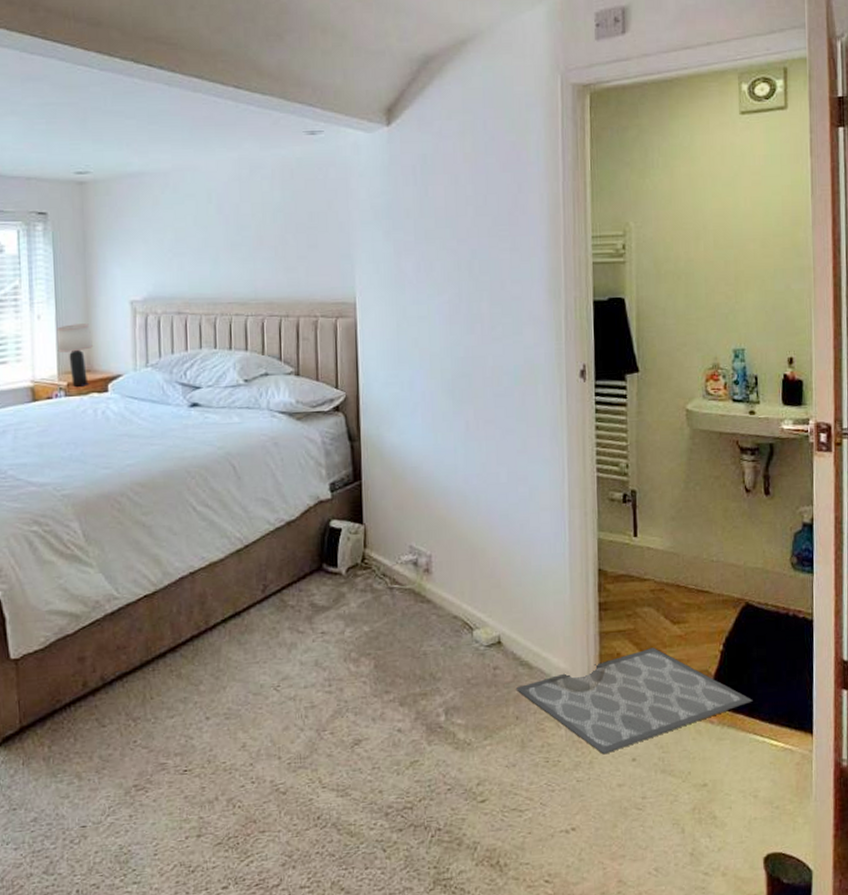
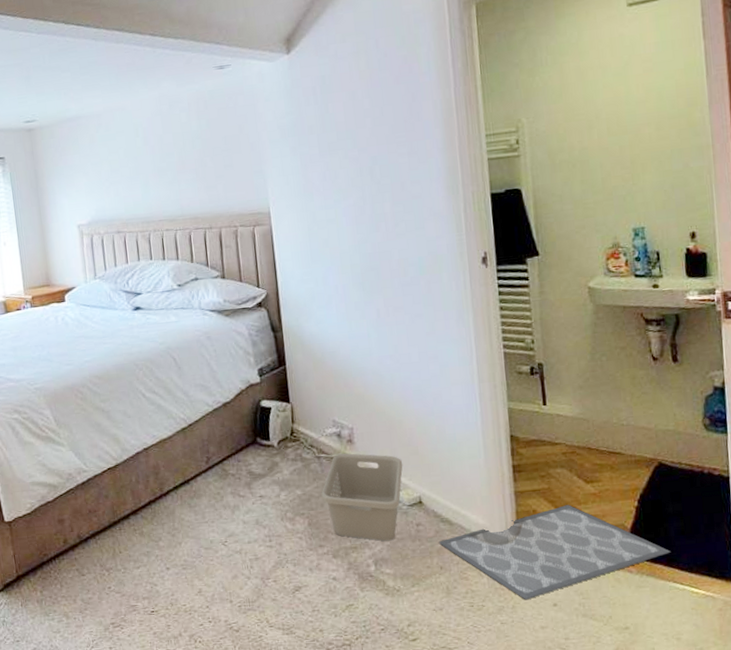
table lamp: present [56,323,93,387] -> none [19,246,50,299]
laundry basket: none [391,584,483,687] -> present [321,452,403,542]

